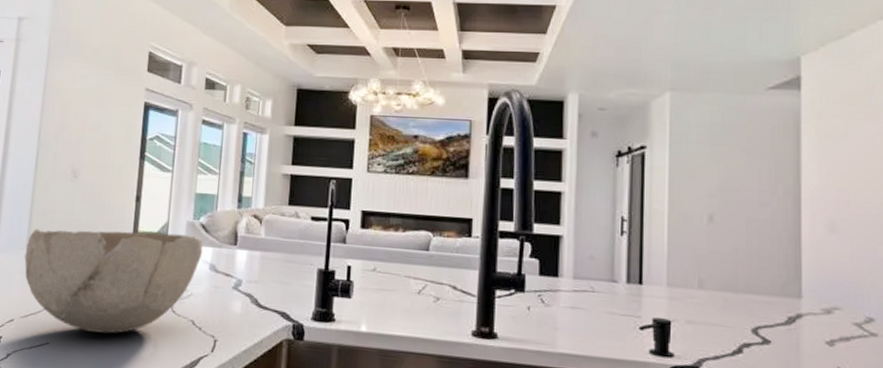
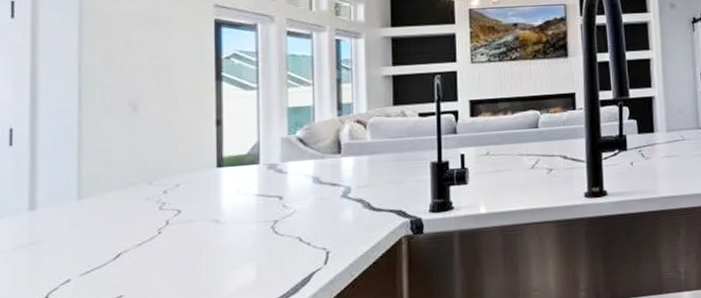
bowl: present [24,228,203,334] -> none [77,151,303,274]

